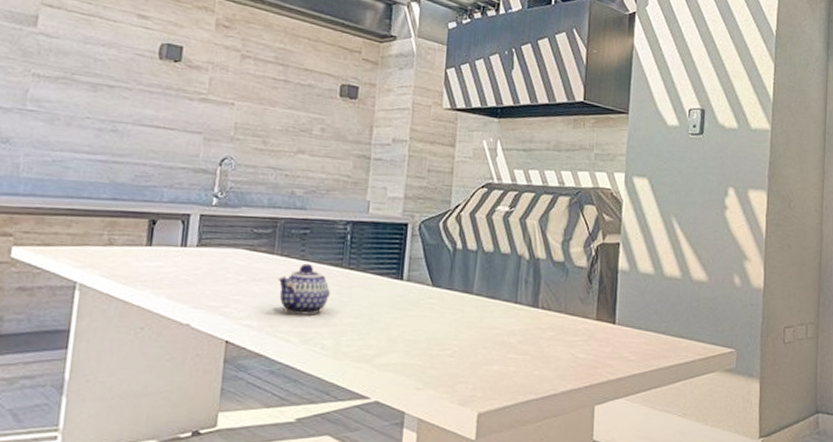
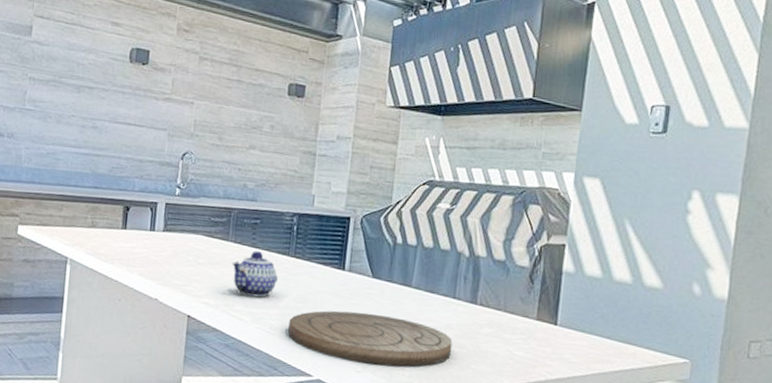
cutting board: none [342,324,516,379] -> present [288,310,453,366]

